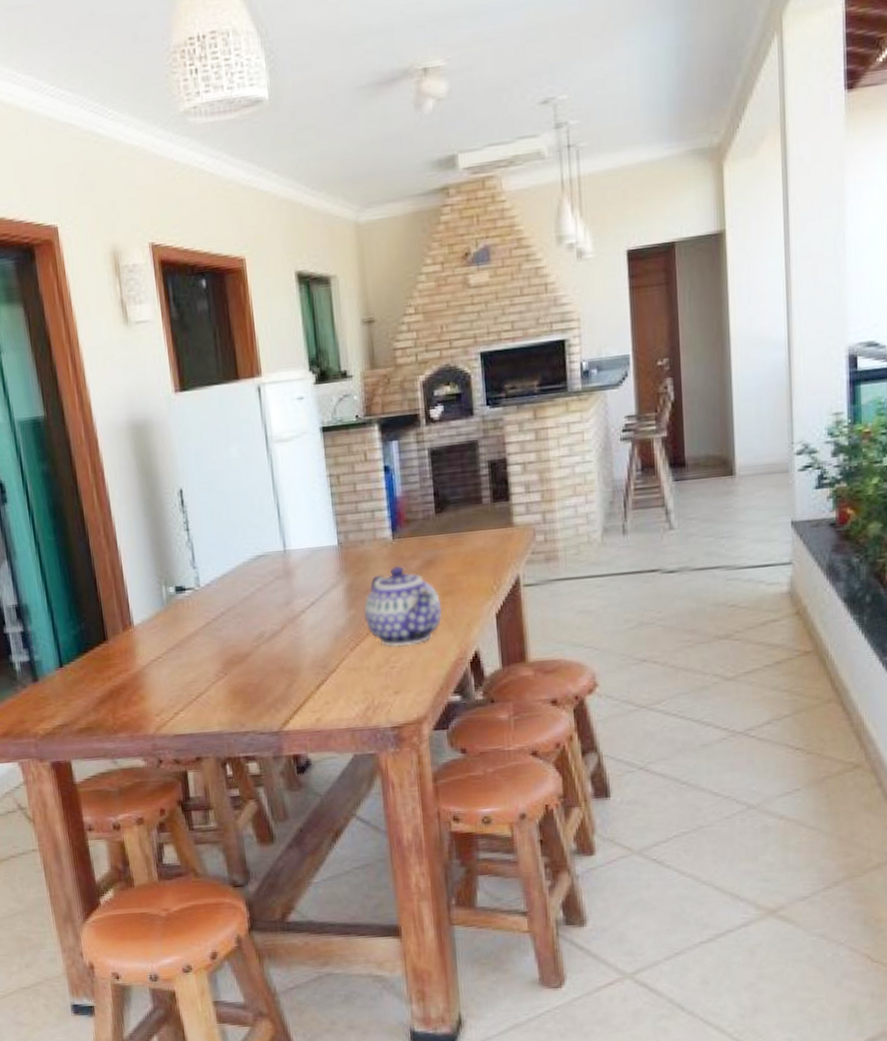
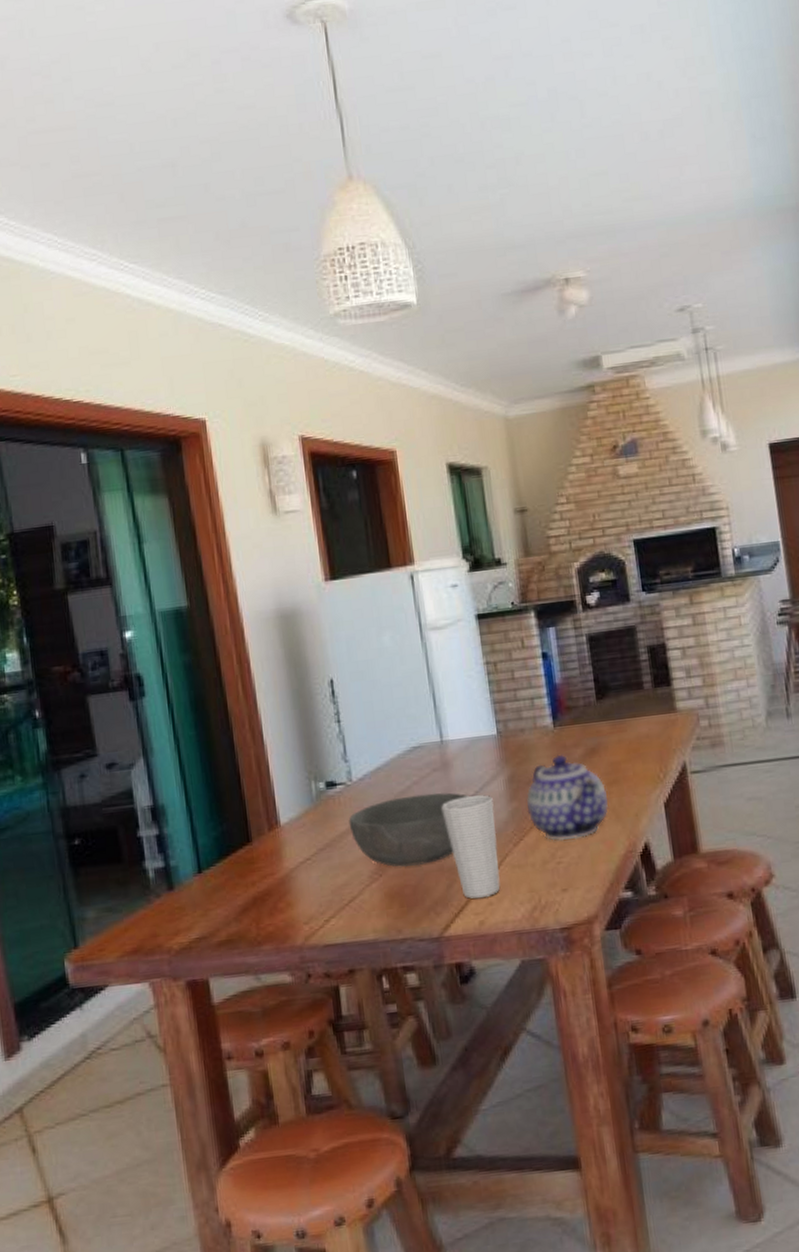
bowl: none [196,599,309,667] -> present [348,792,469,867]
cup: none [283,602,337,698] -> present [441,794,501,899]

